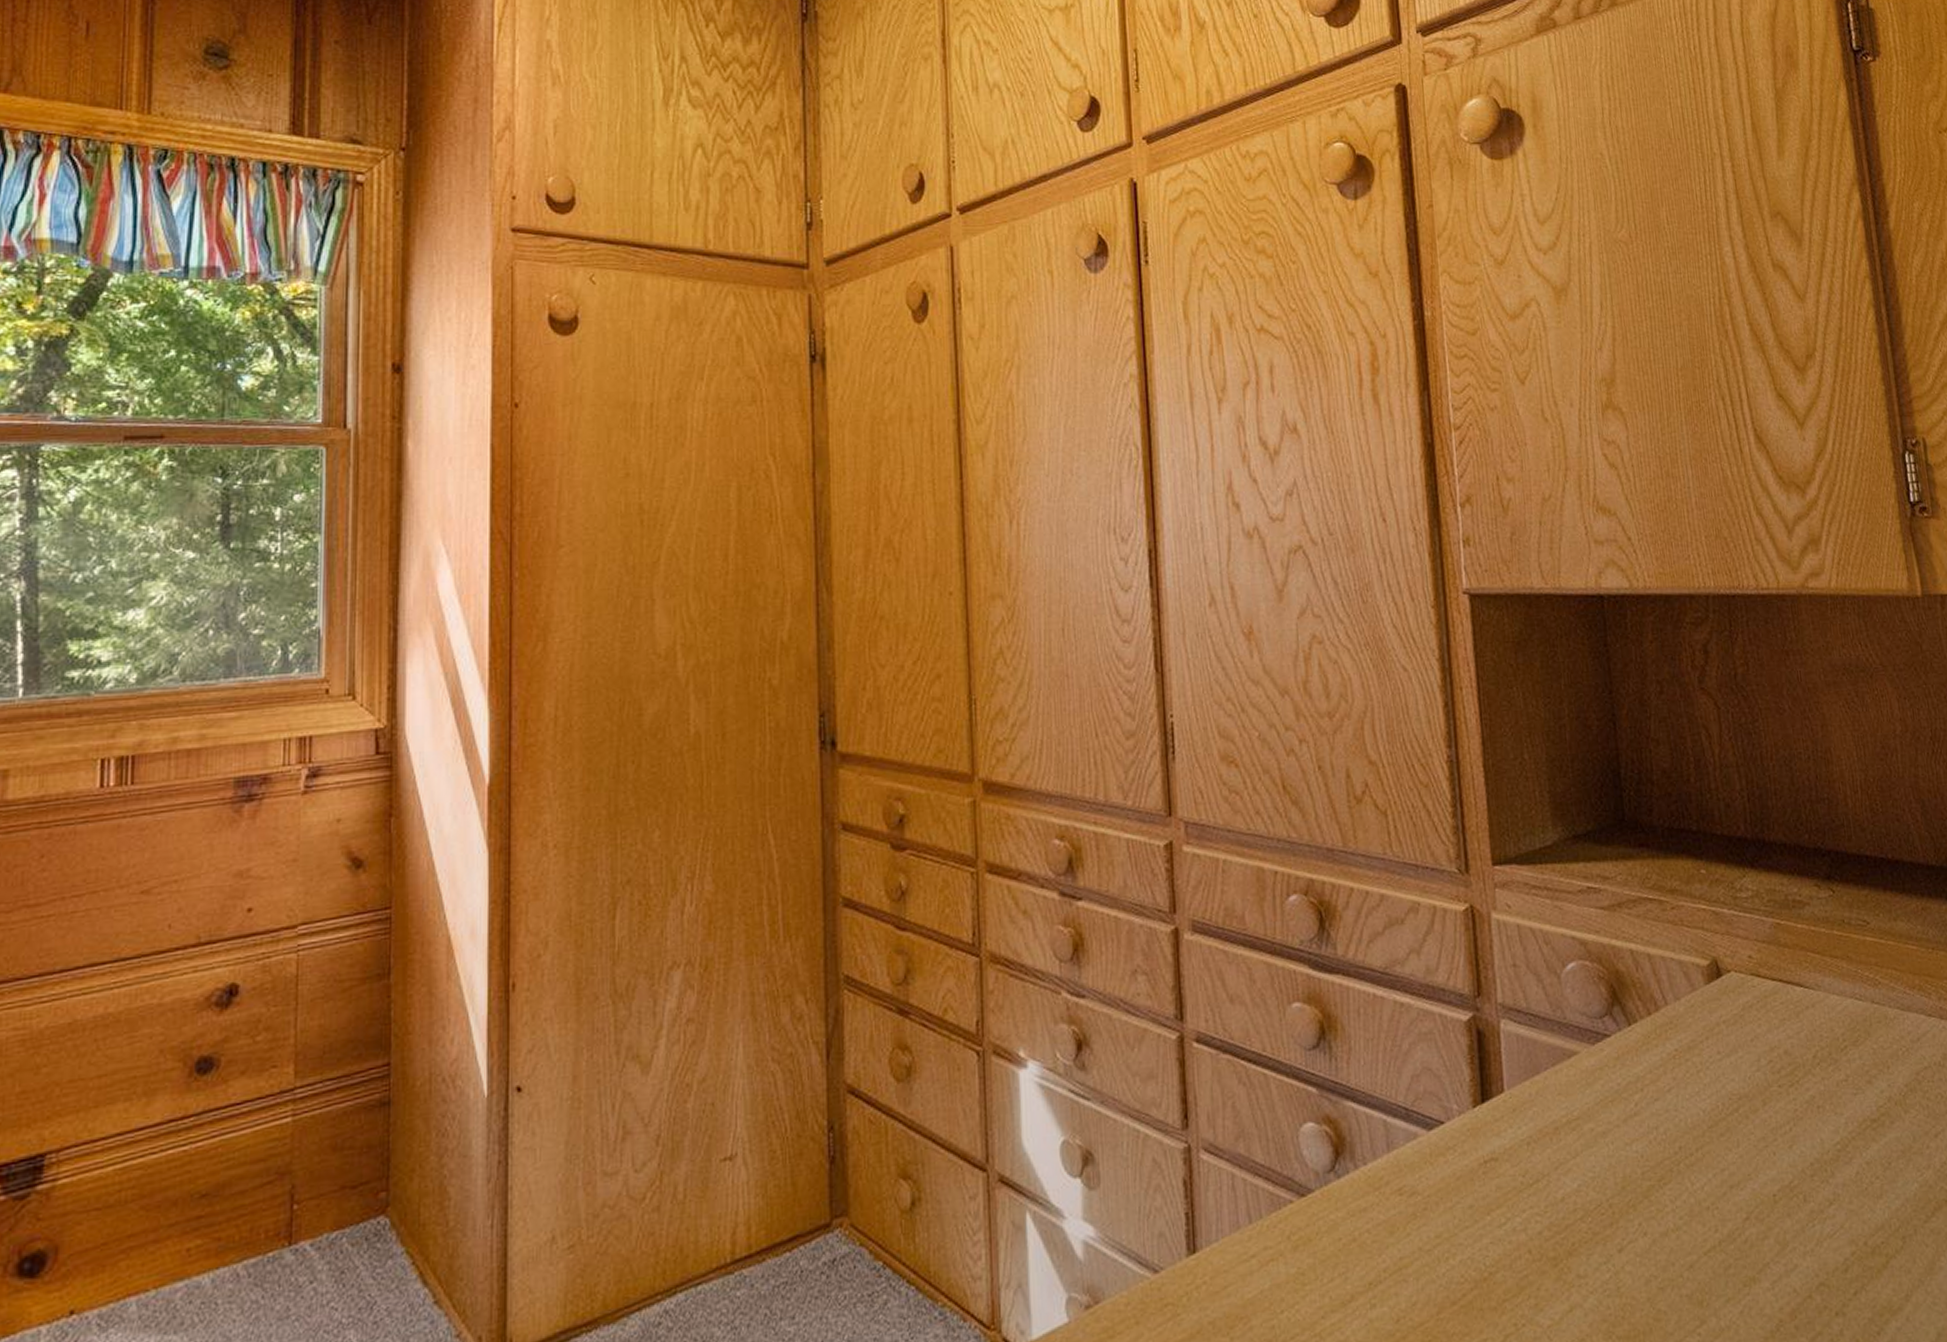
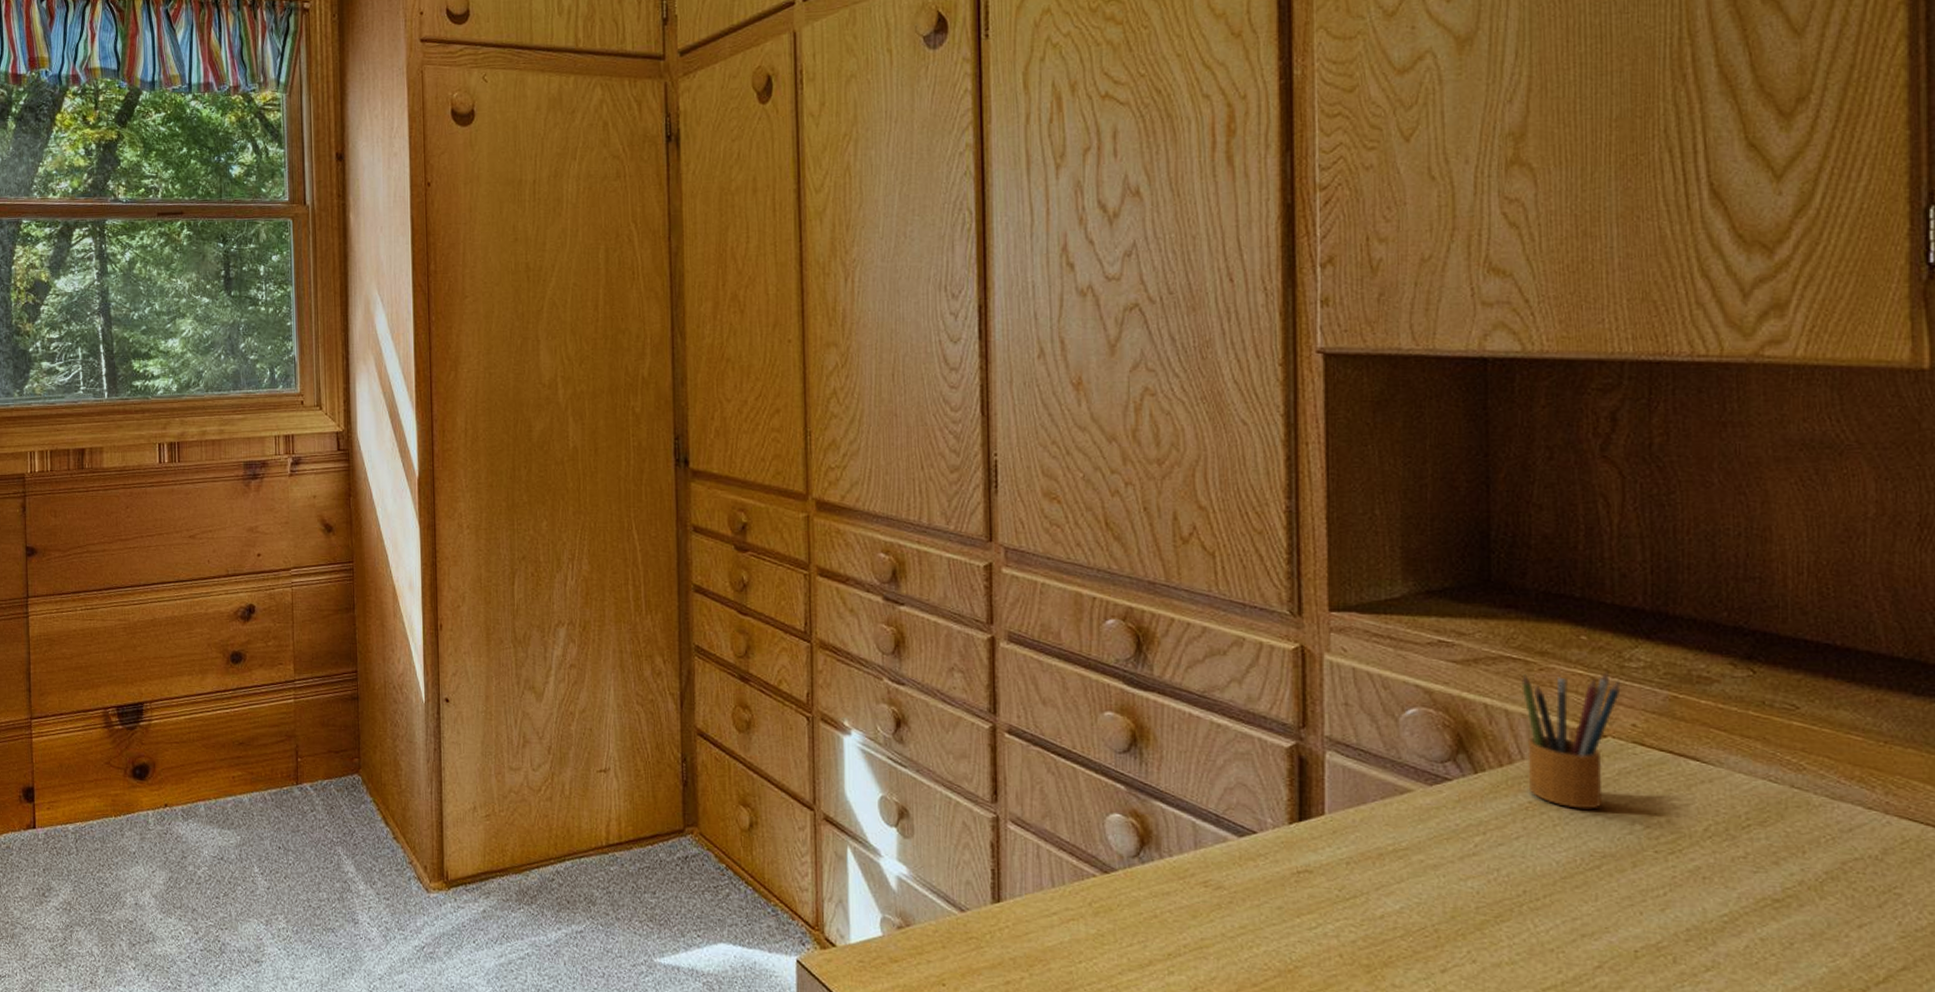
pencil box: none [1658,903,1737,1051] -> present [1521,671,1621,809]

